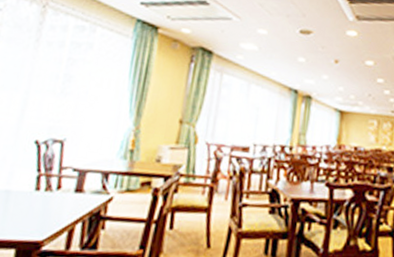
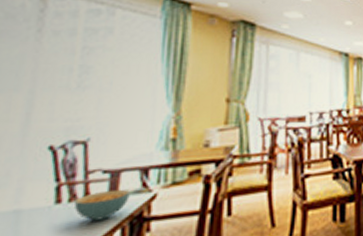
cereal bowl: none [49,186,92,212] -> present [75,189,130,221]

